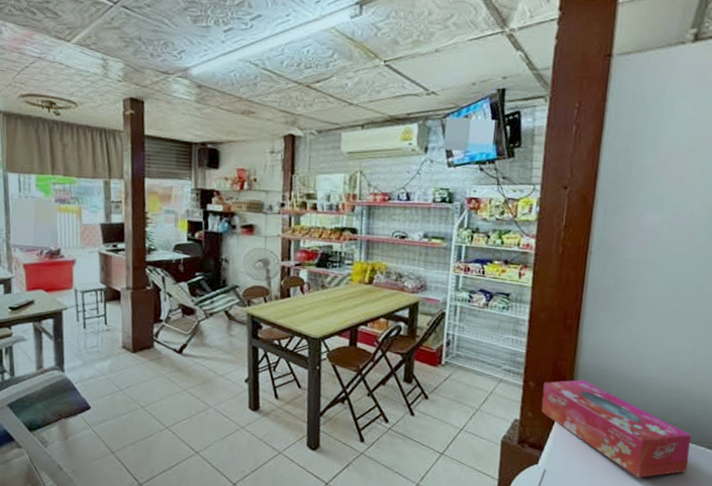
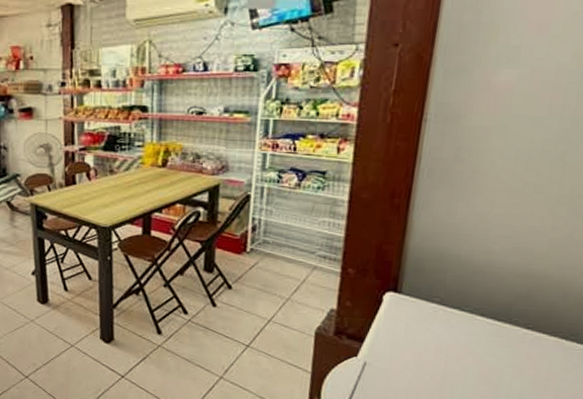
tissue box: present [541,380,692,478] -> none [362,265,544,371]

